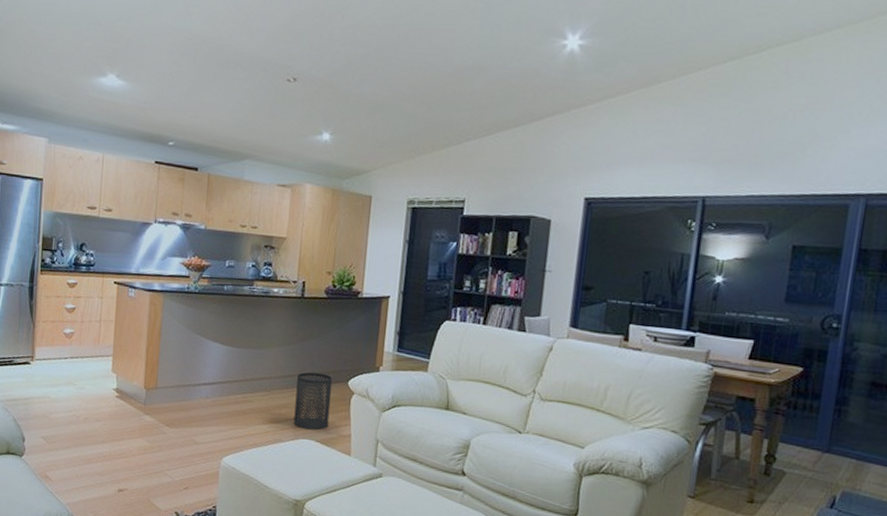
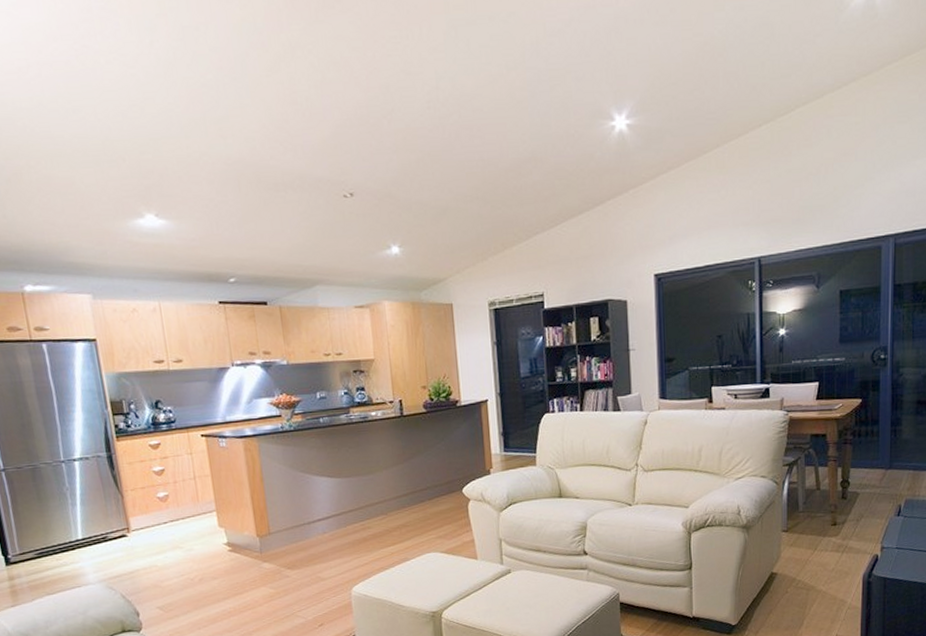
trash can: present [293,371,333,430] -> none [412,486,451,544]

